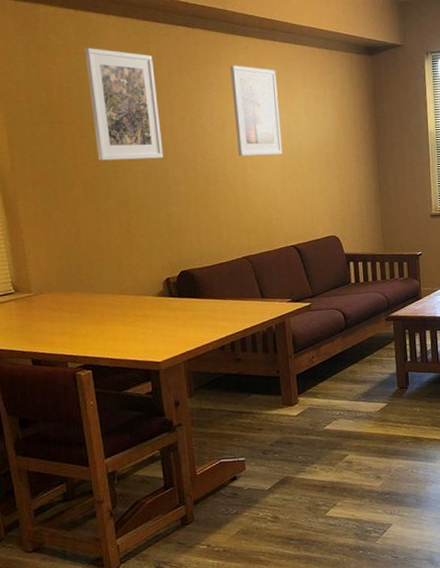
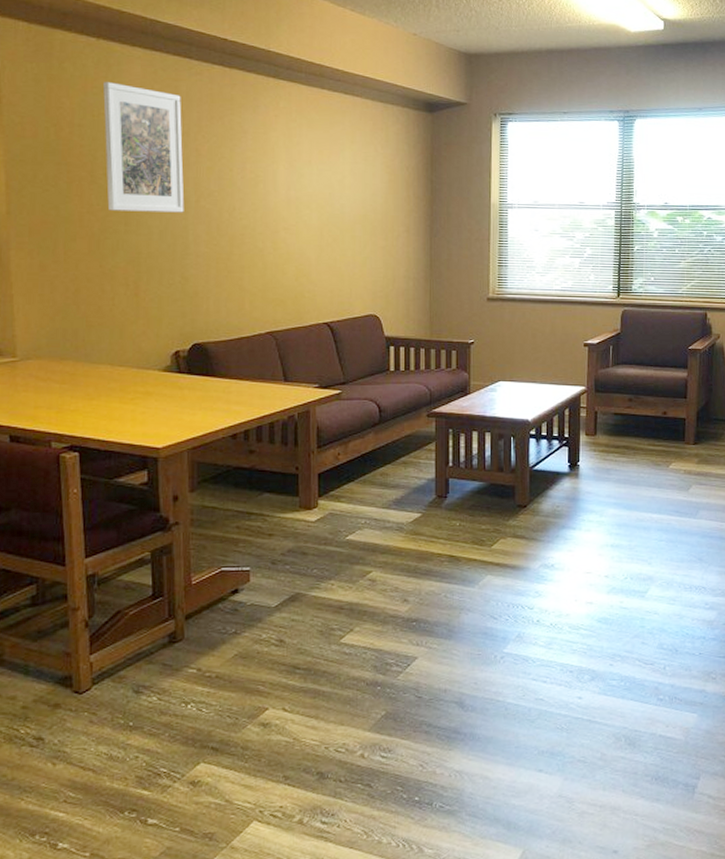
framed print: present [230,65,283,157] -> none [269,113,322,218]

